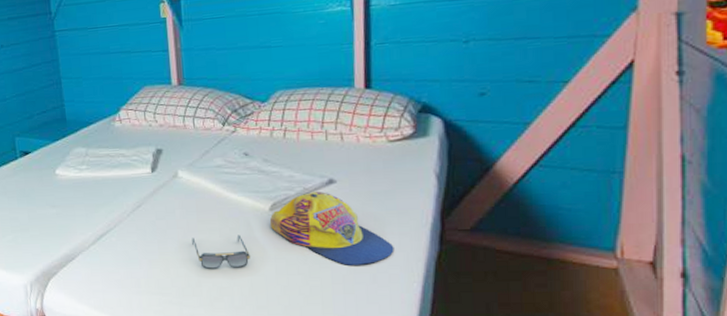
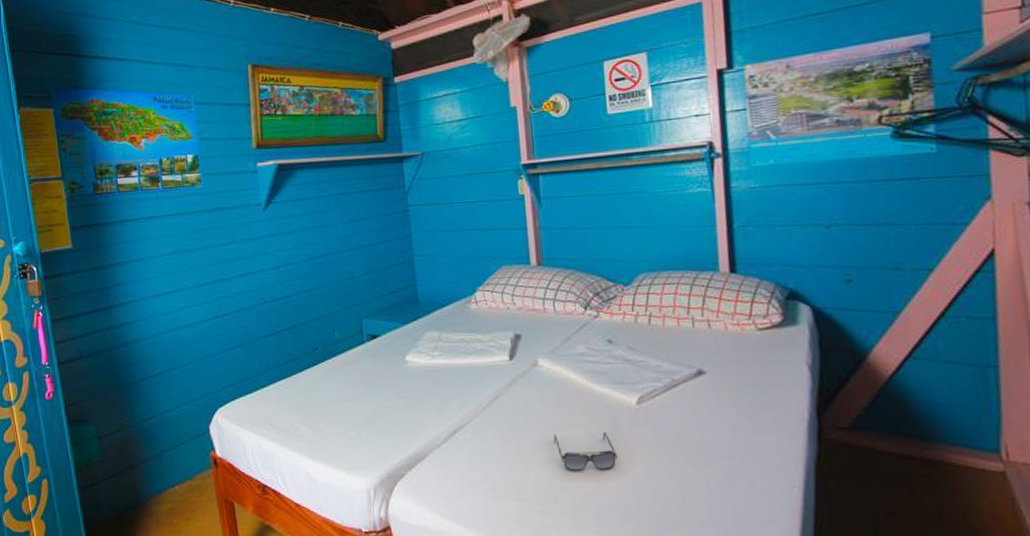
baseball cap: present [269,191,394,266] -> none [637,382,771,469]

